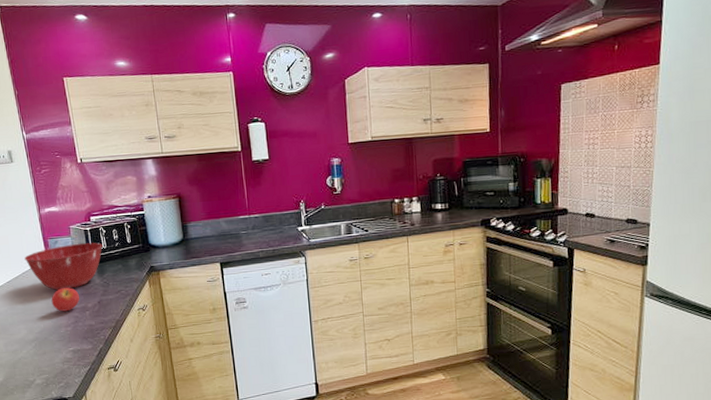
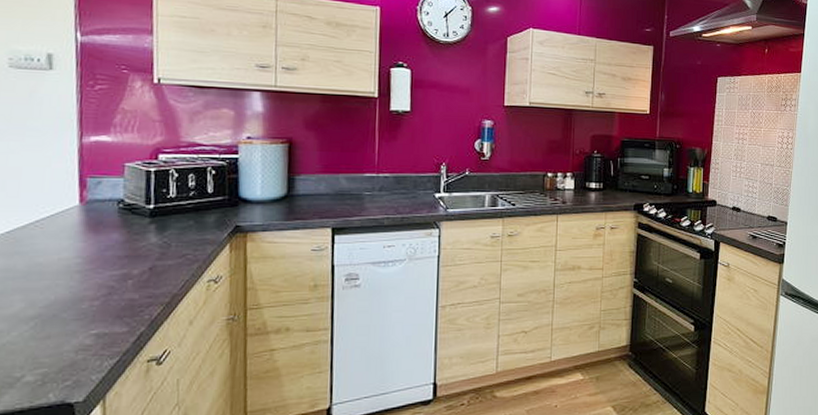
mixing bowl: present [24,242,103,291] -> none [43,188,170,249]
fruit: present [51,288,80,312] -> none [75,246,121,279]

